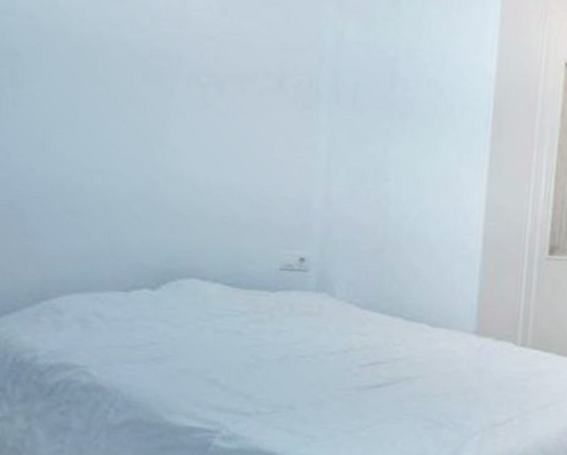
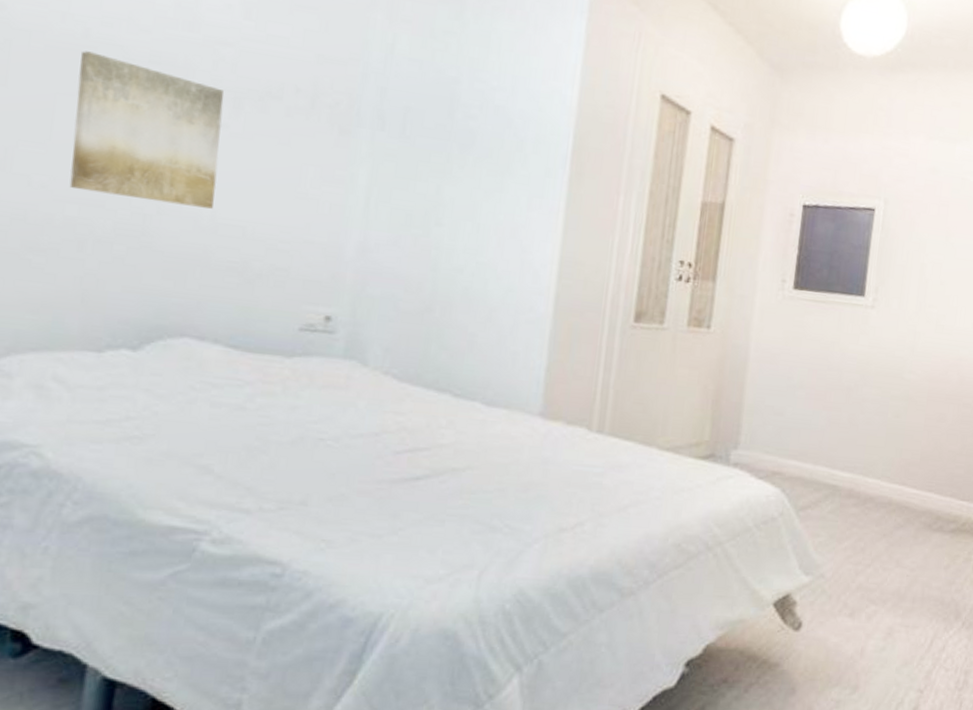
wall art: none [95,49,210,174] -> present [69,51,225,209]

